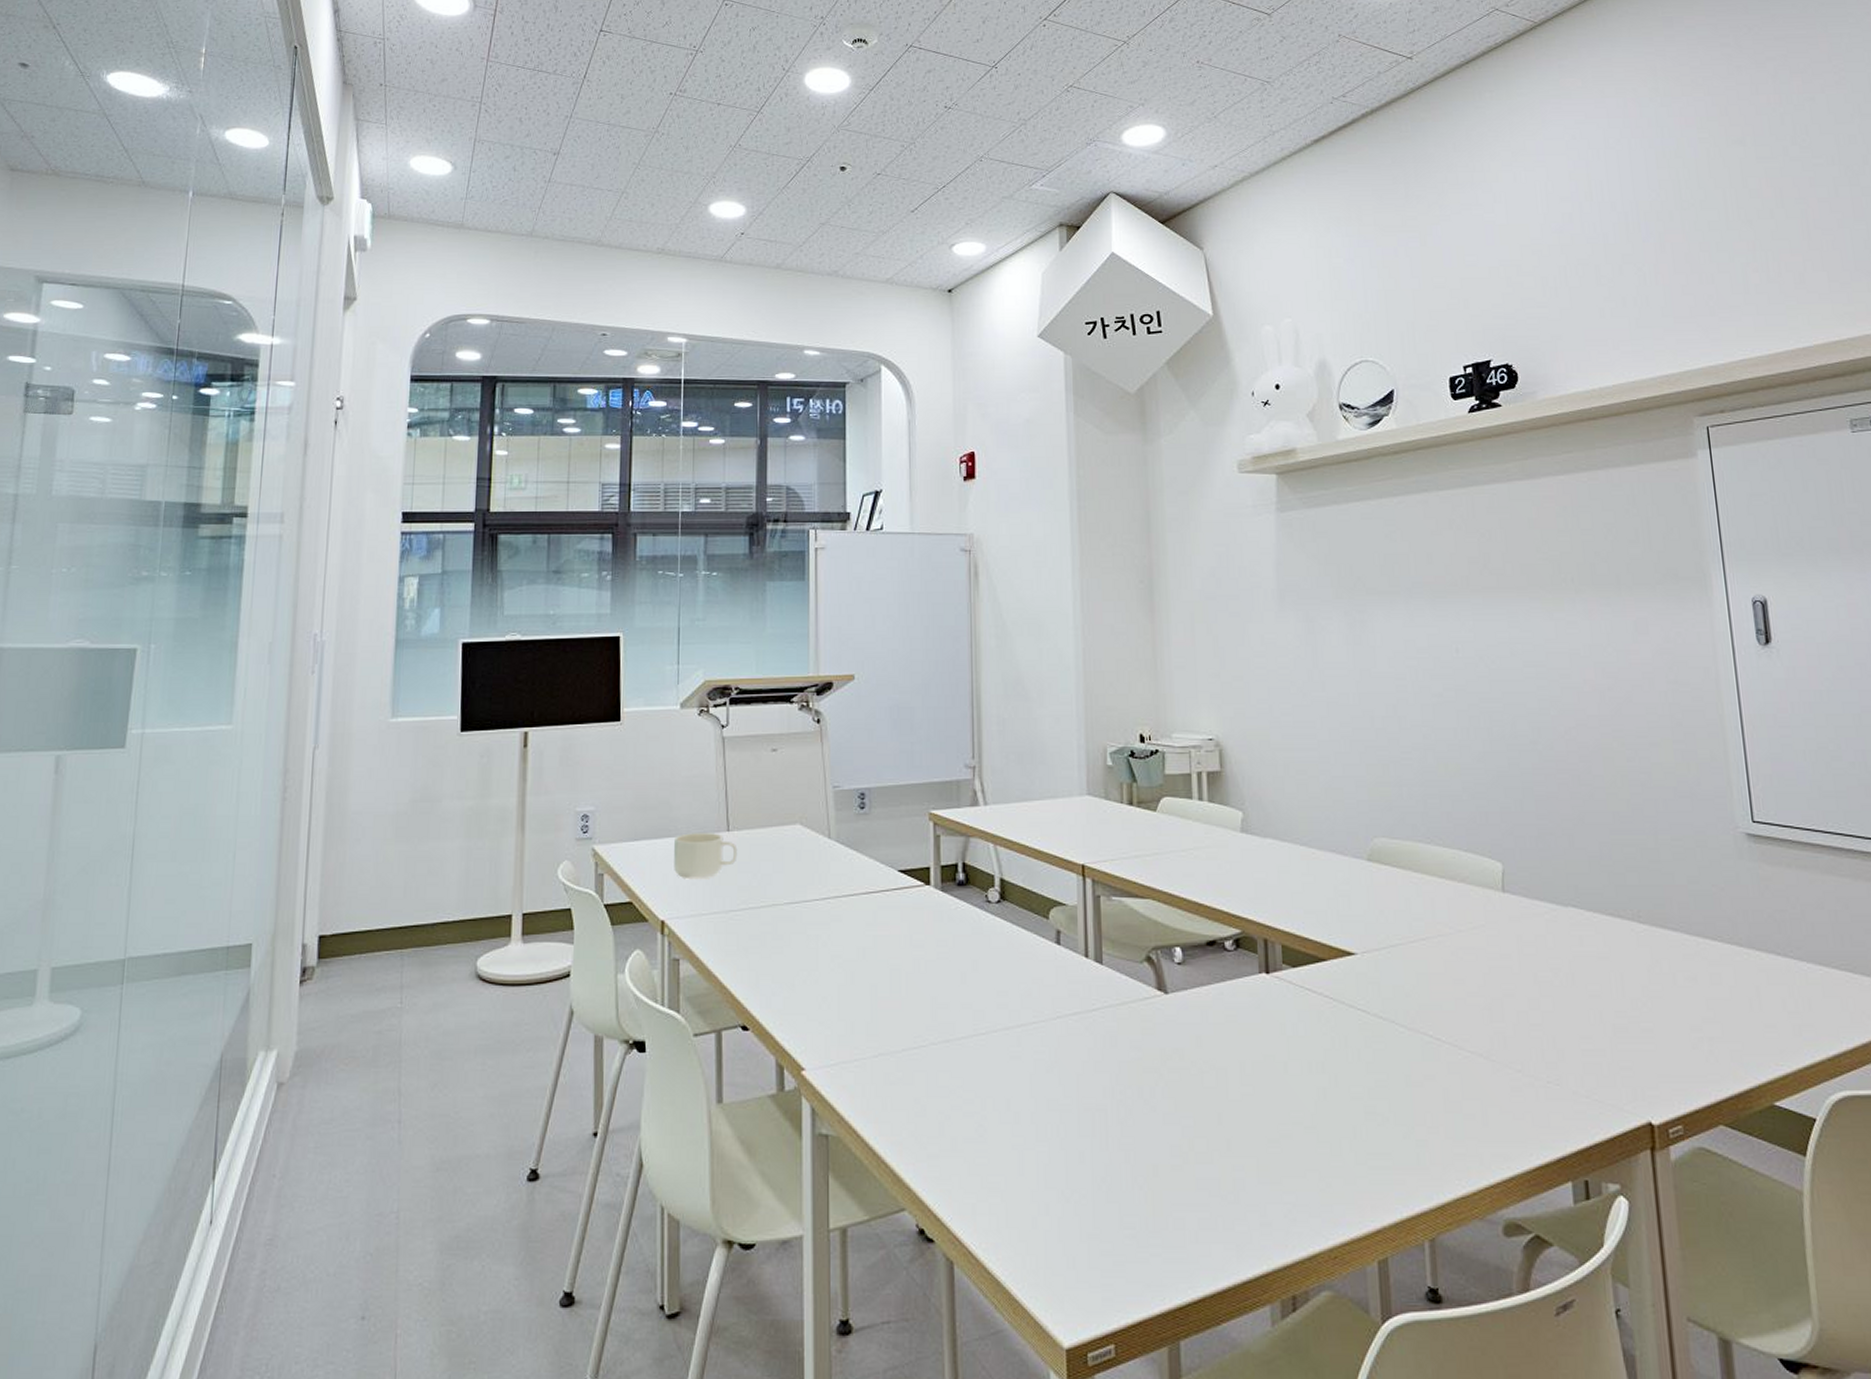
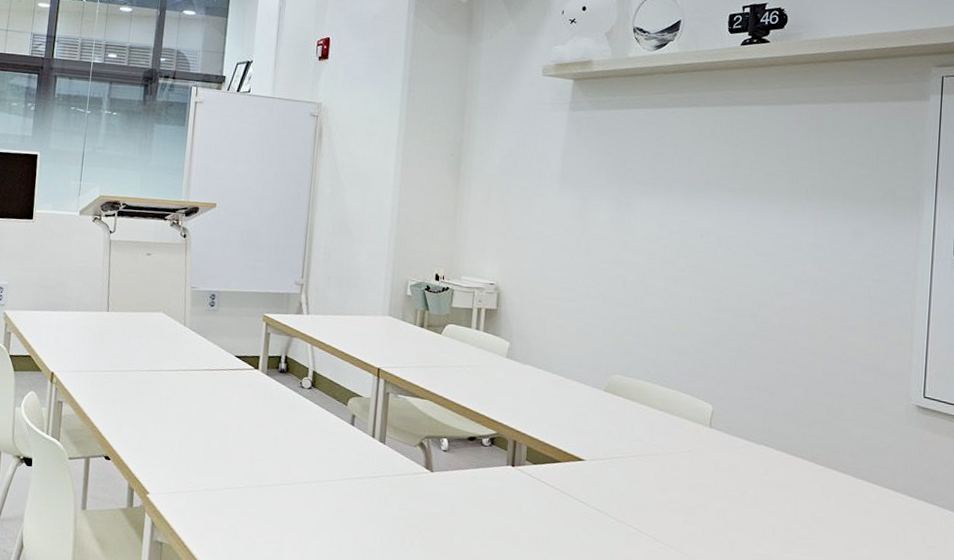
cup: present [674,833,738,880] -> none [64,309,114,346]

